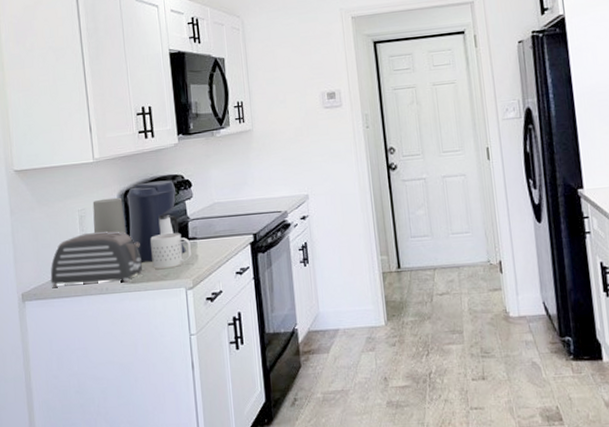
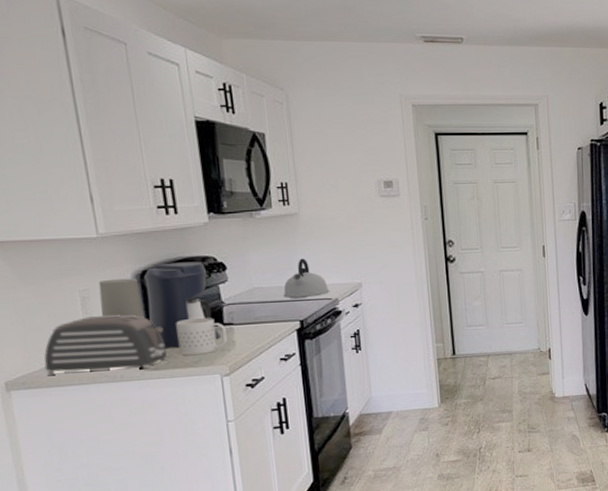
kettle: none [239,173,280,212] -> present [283,258,330,298]

